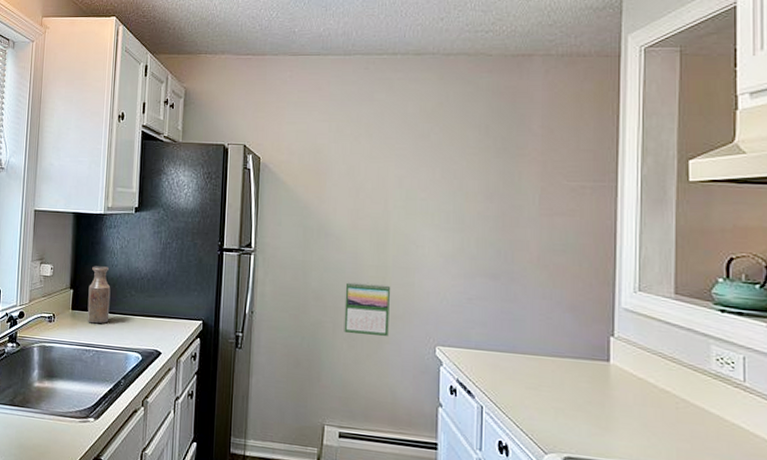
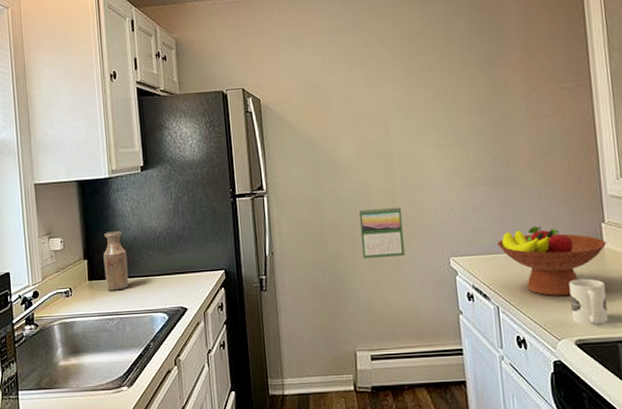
fruit bowl: none [489,328,614,408] -> present [497,226,607,297]
mug: none [564,391,605,445] -> present [569,278,609,325]

